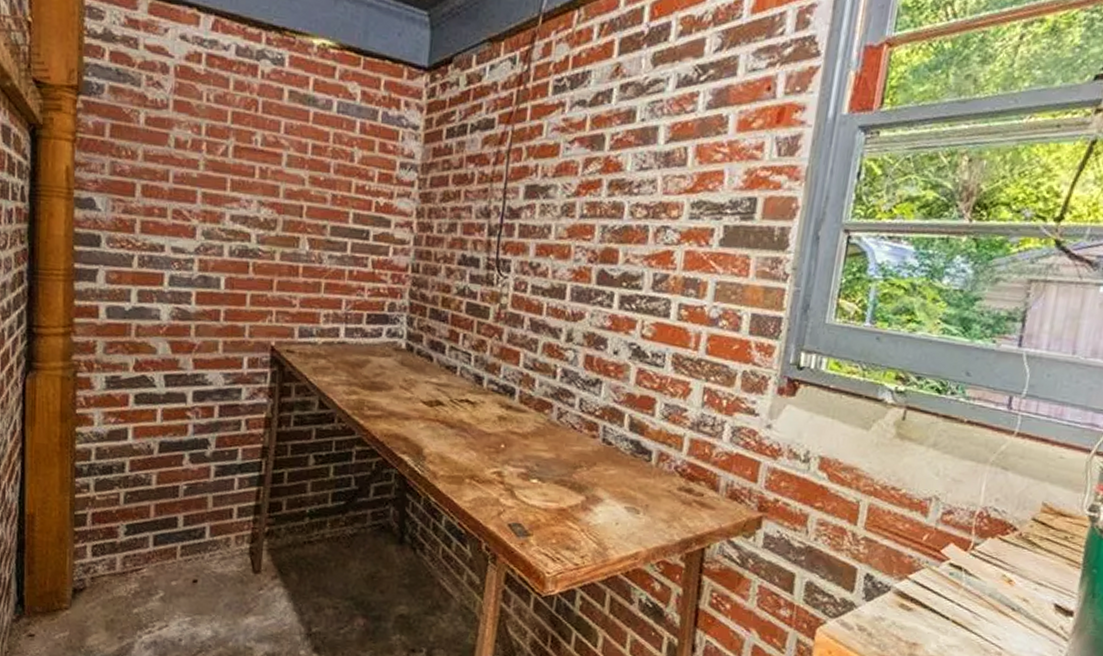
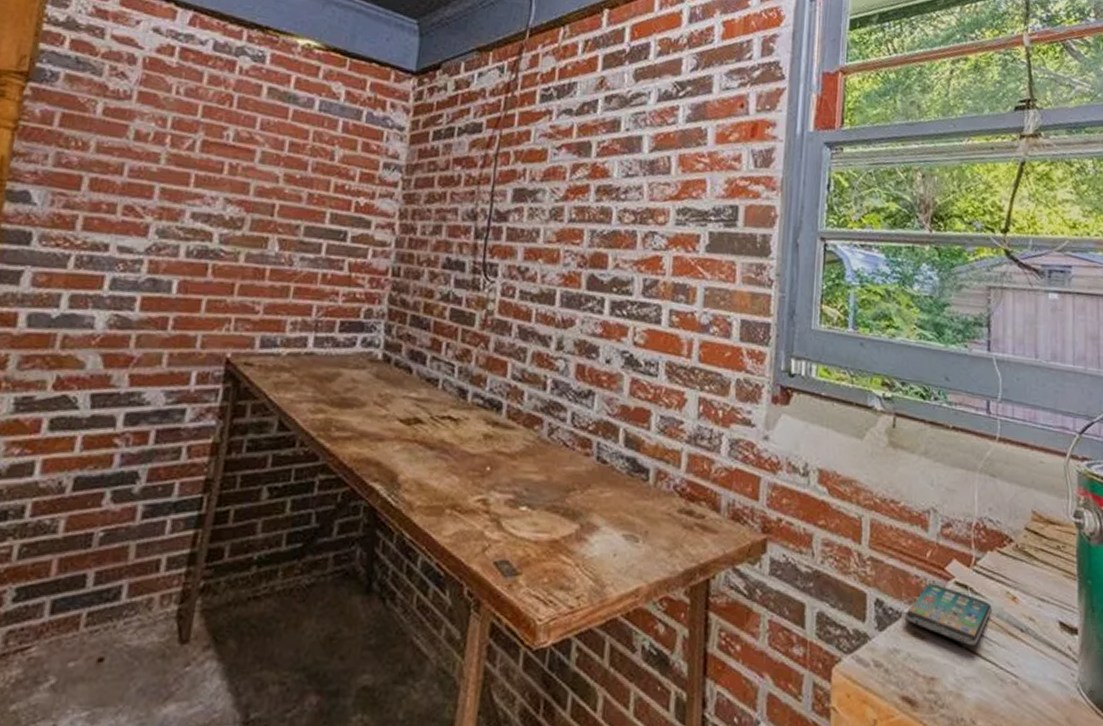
smartphone: none [894,563,985,619] -> present [906,583,992,645]

